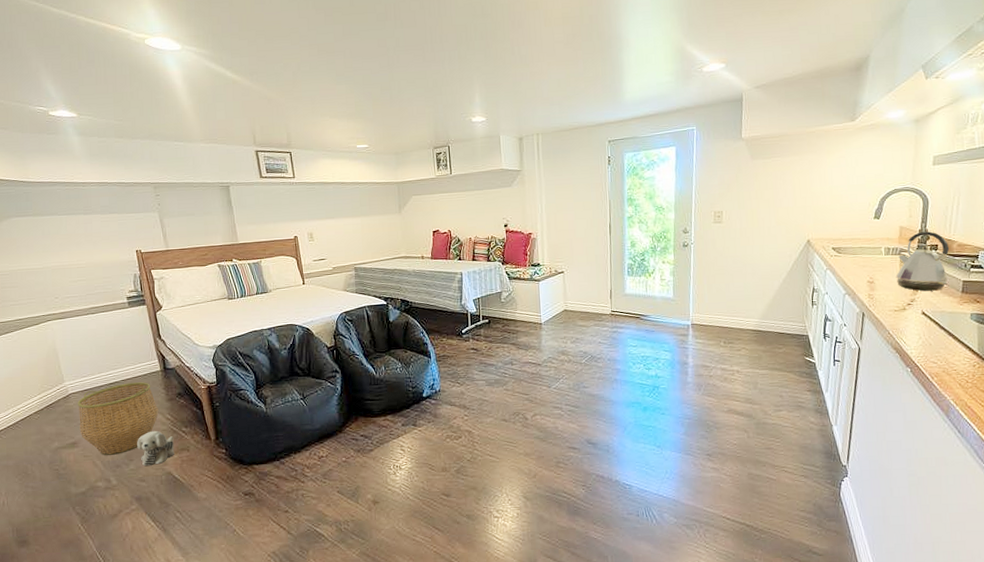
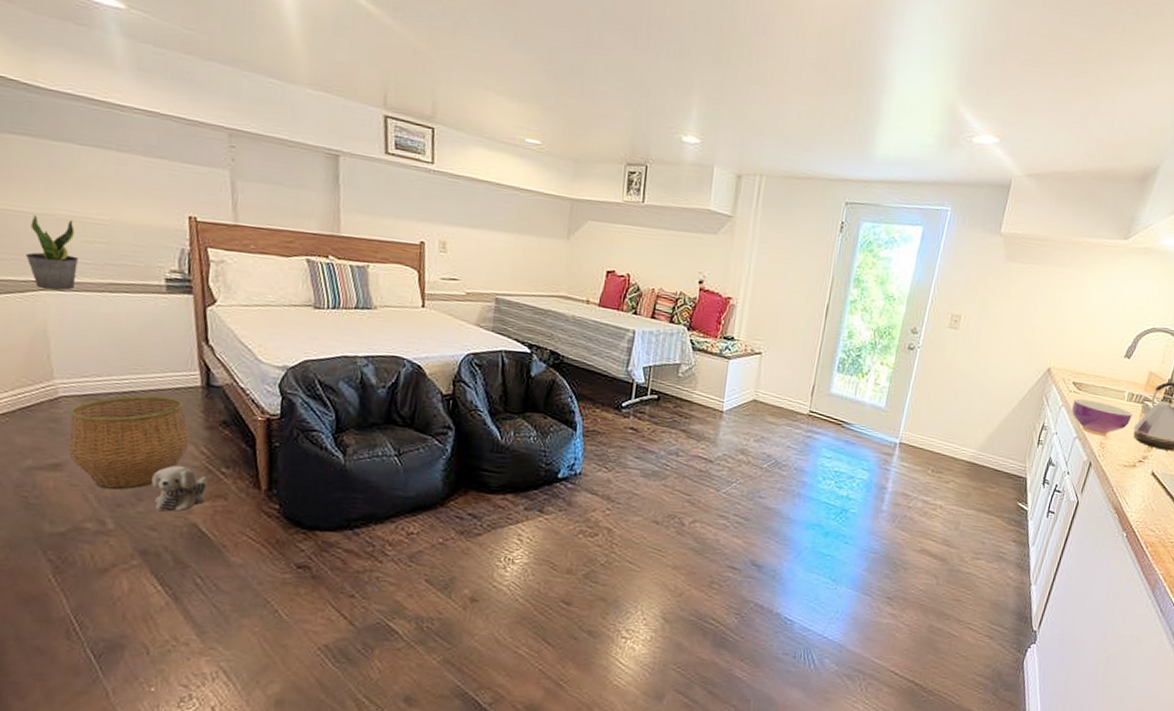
potted plant: none [36,268,70,319] -> present [26,215,78,290]
bowl: none [836,260,893,289] -> present [1071,398,1132,437]

